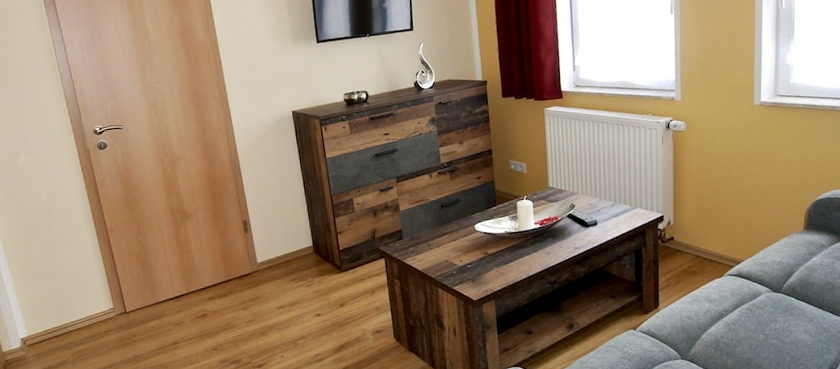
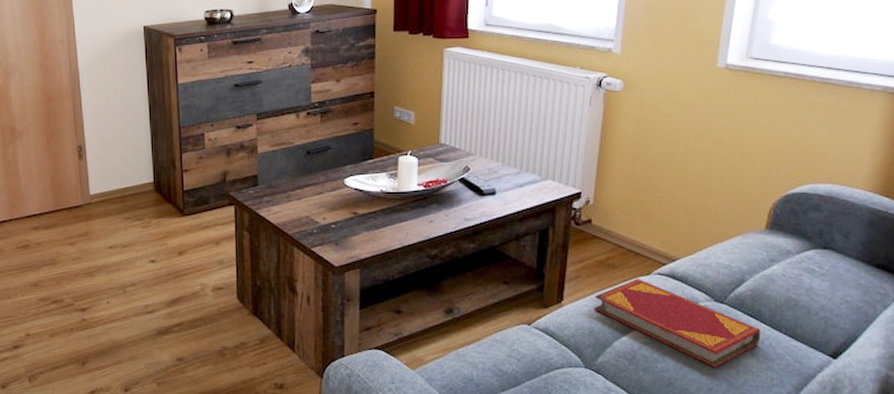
hardback book: none [683,281,811,346] -> present [593,279,761,368]

